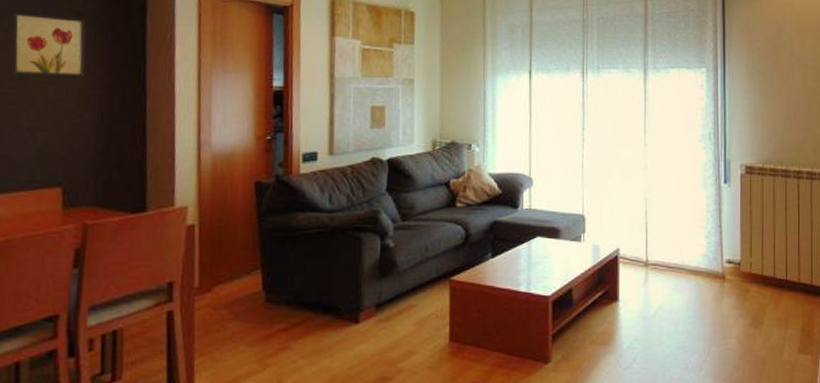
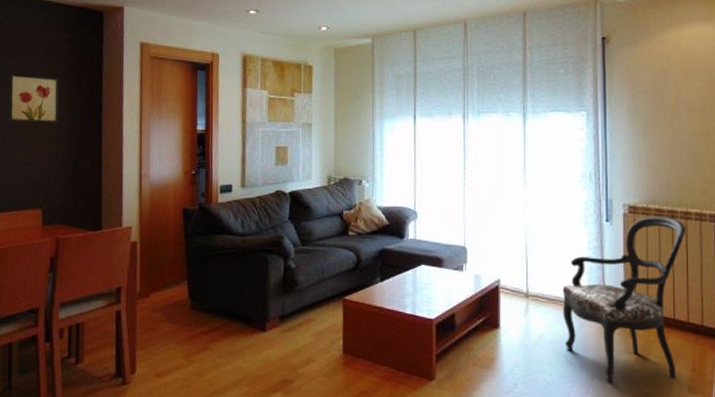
armchair: none [681,176,798,350] -> present [562,216,686,383]

